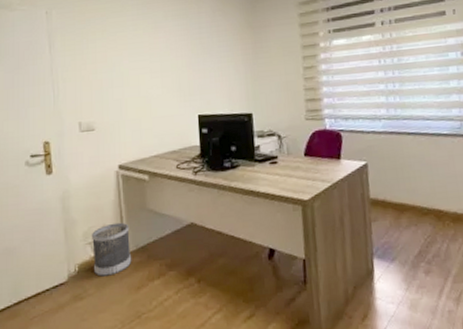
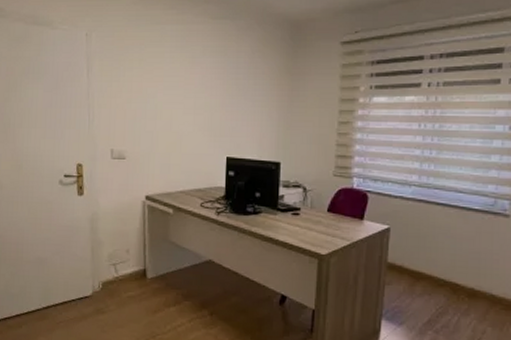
wastebasket: present [91,222,132,277] -> none [115,249,152,297]

